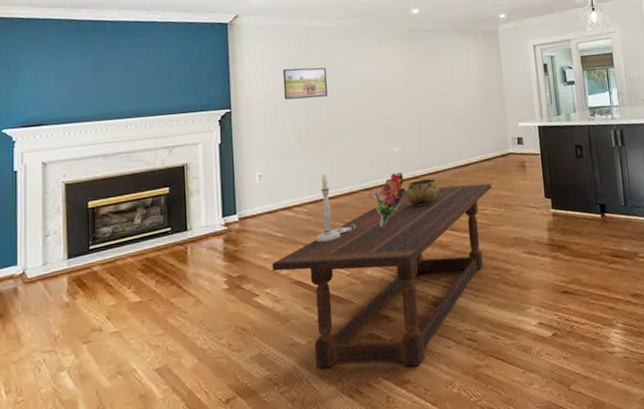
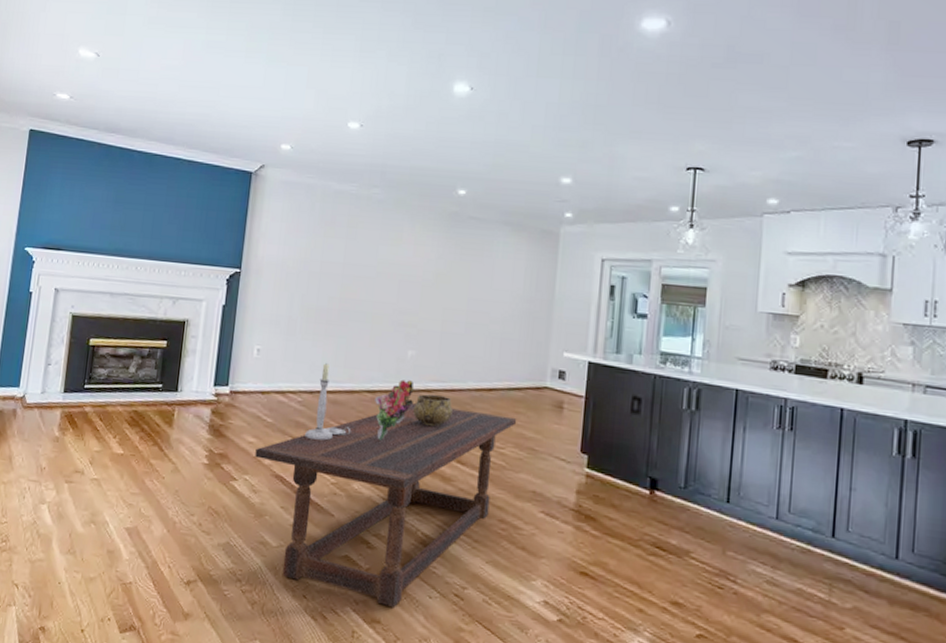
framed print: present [282,67,328,100] -> none [297,234,349,276]

